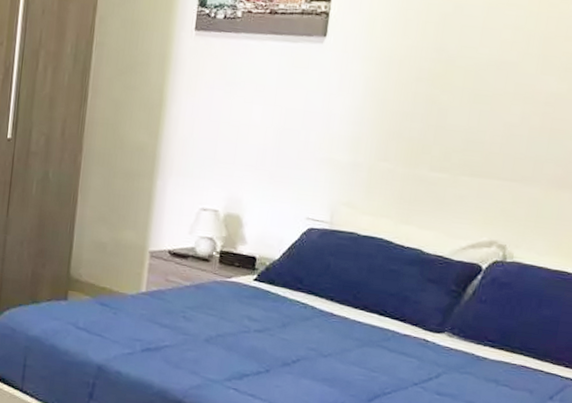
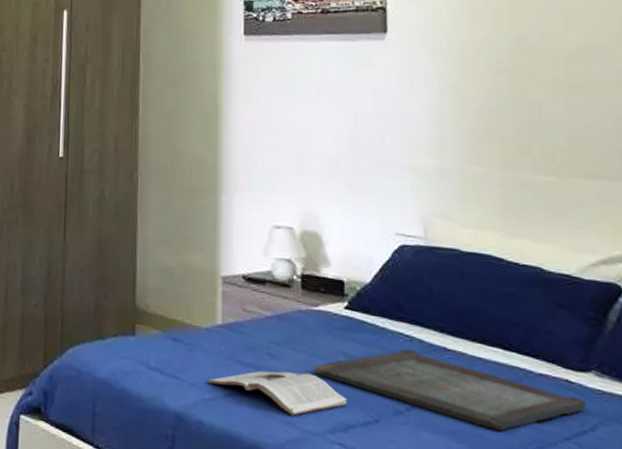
magazine: none [128,330,245,367] -> present [208,370,347,416]
serving tray: none [221,314,436,378] -> present [314,349,587,431]

